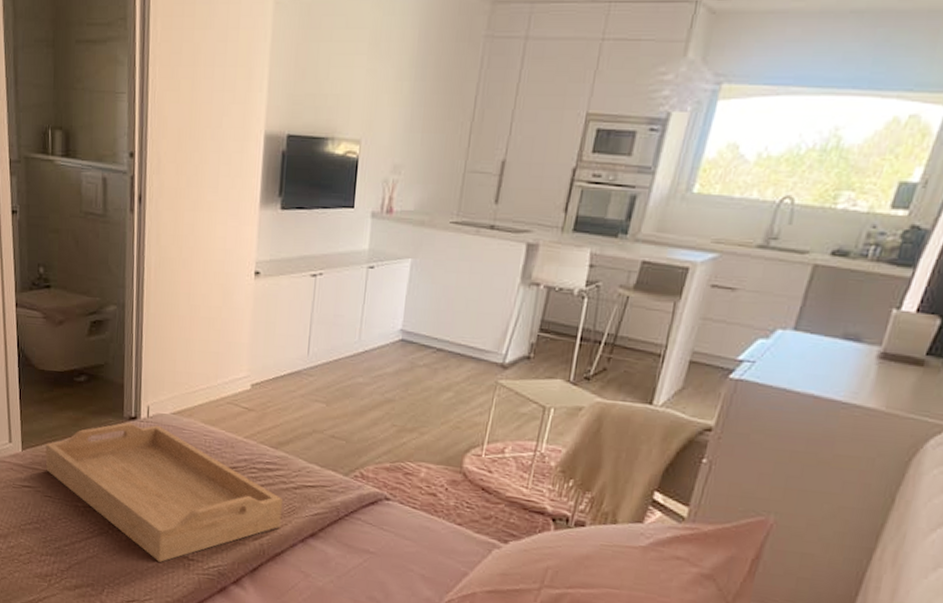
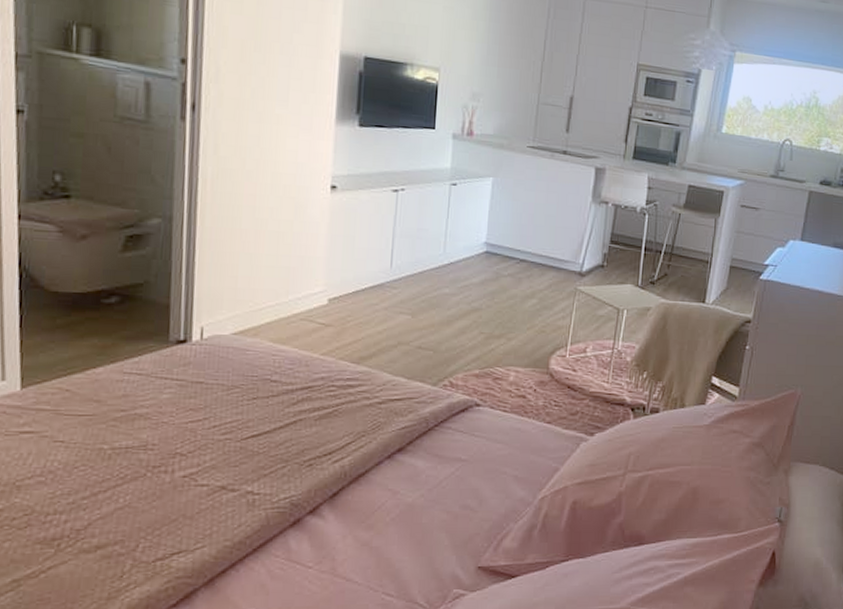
serving tray: present [45,422,284,562] -> none [56,346,367,502]

